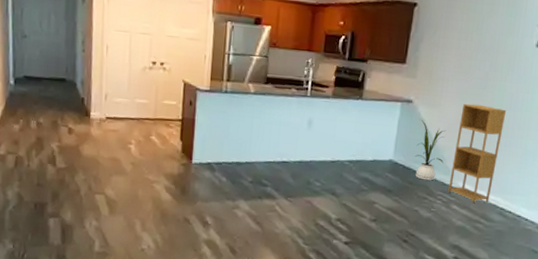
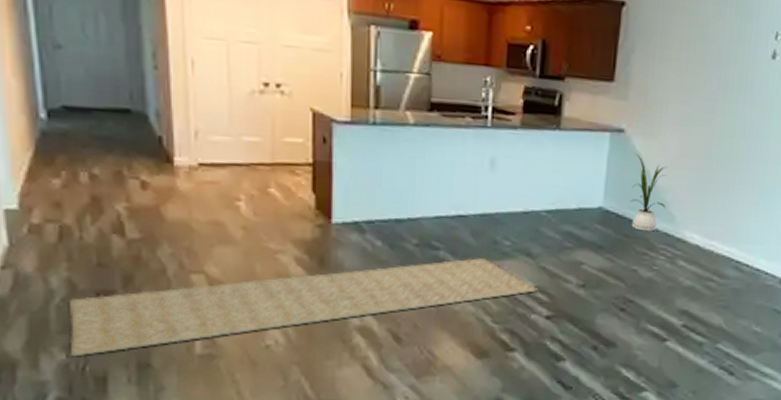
rug: none [15,194,340,247] -> present [68,258,539,357]
shelving unit: present [448,103,507,203] -> none [672,131,740,256]

